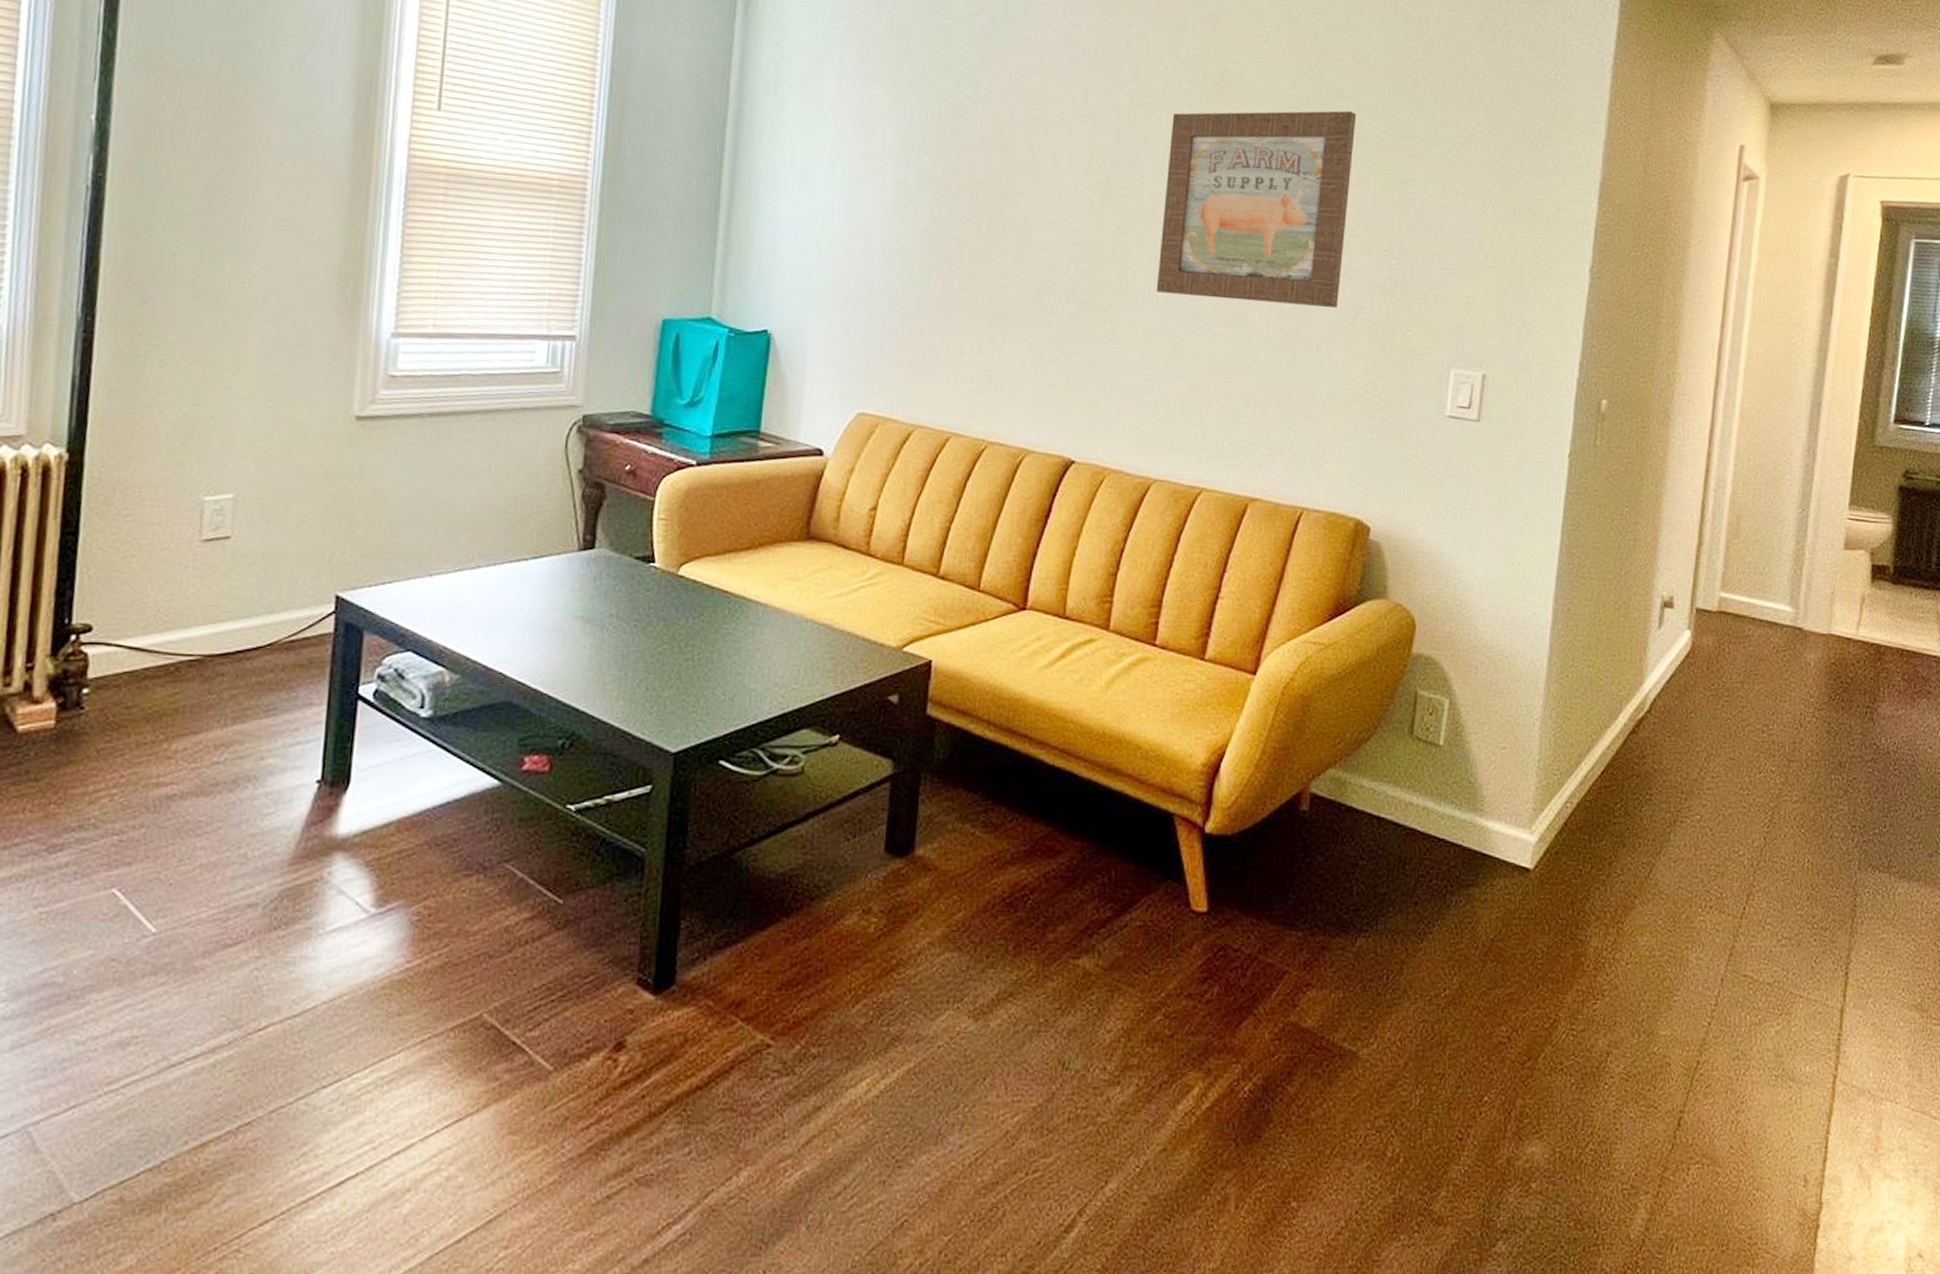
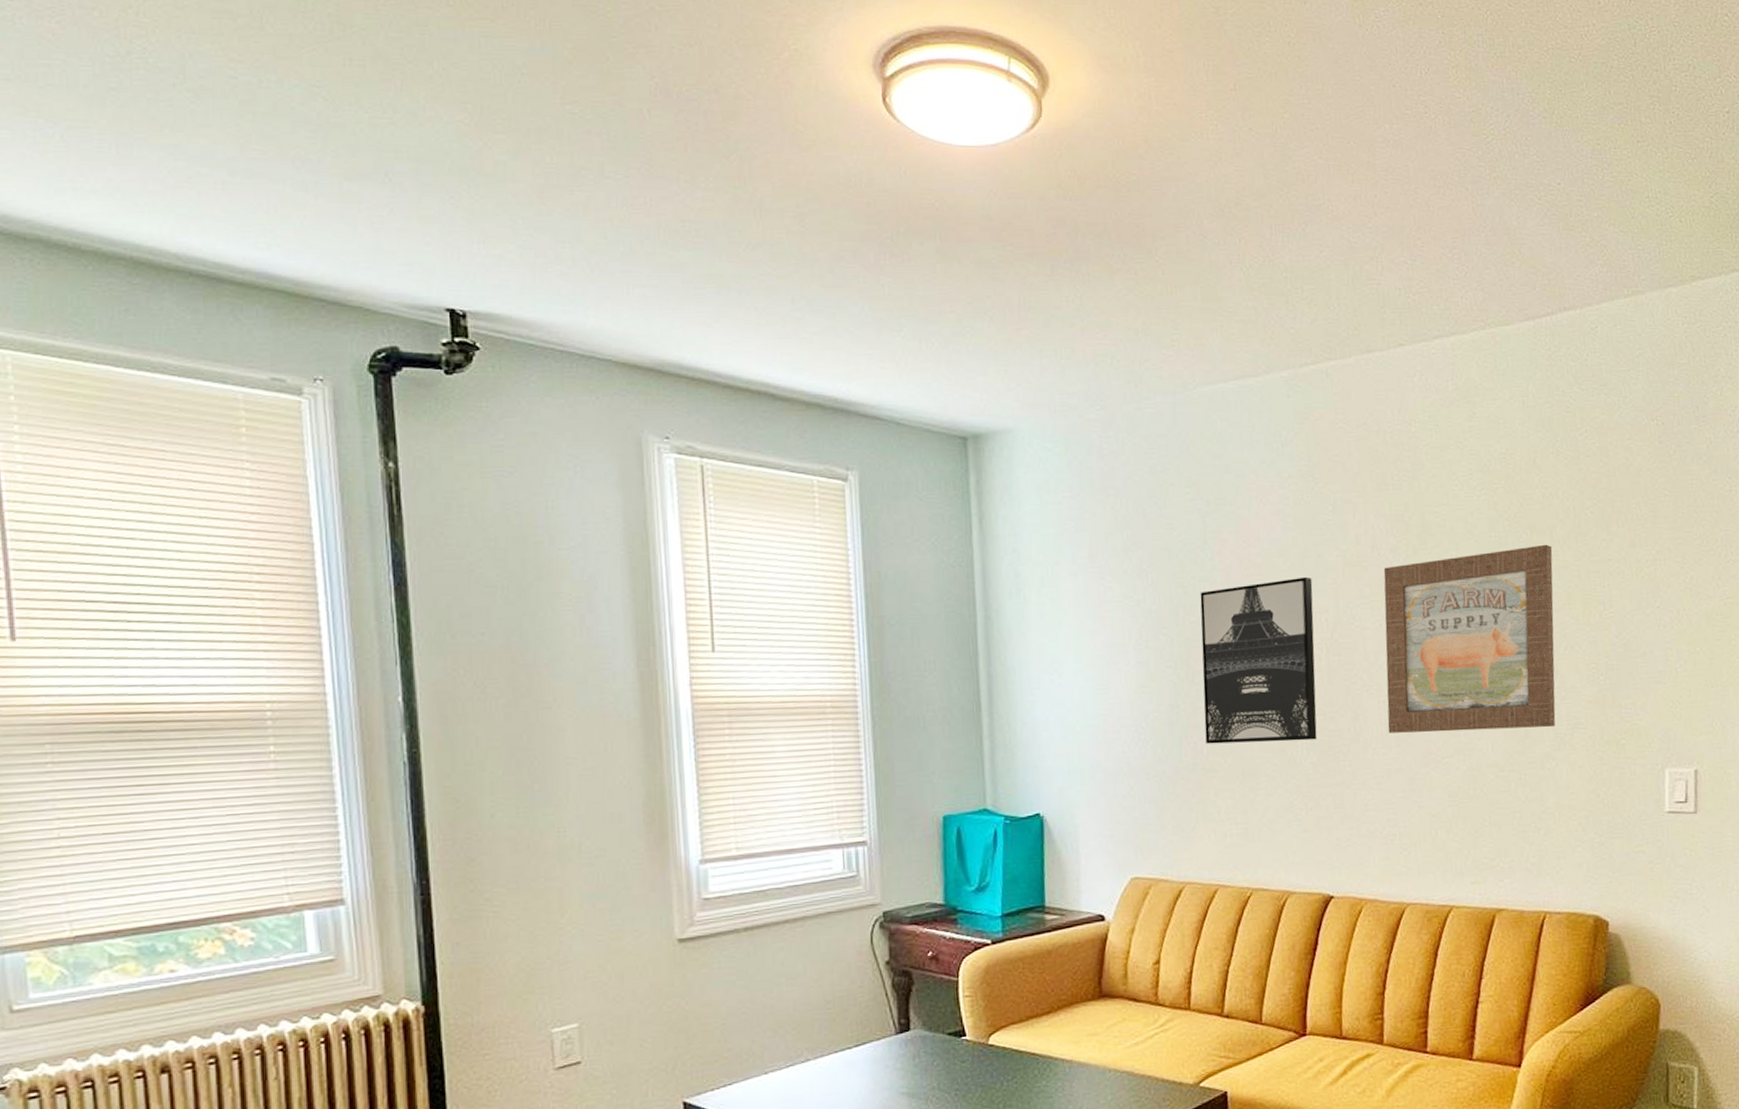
wall art: none [957,112,1095,289] -> present [1200,576,1317,744]

